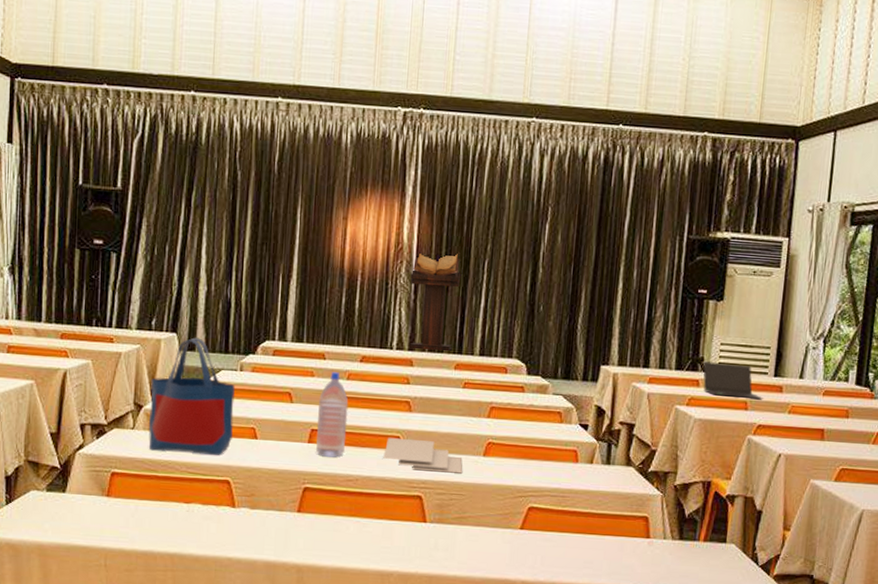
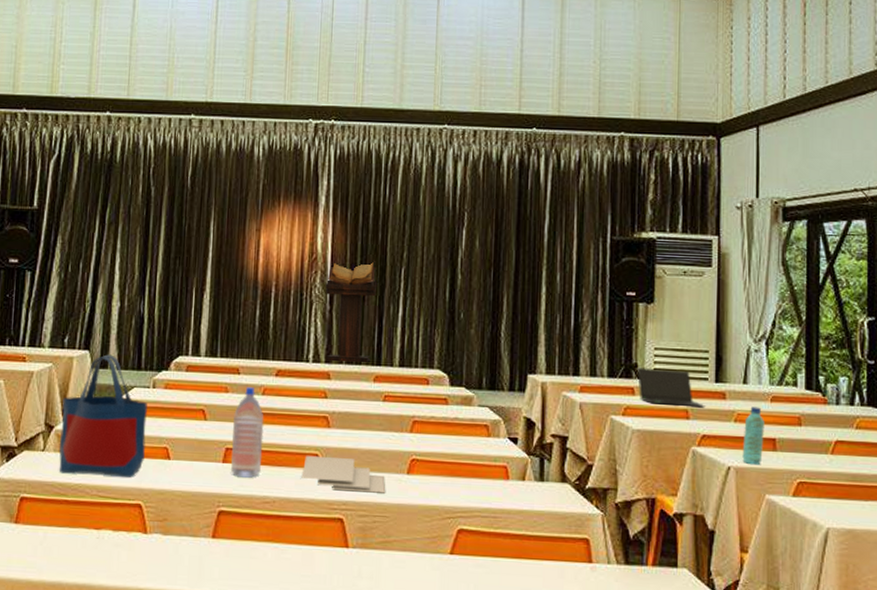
water bottle: none [792,399,816,453] -> present [742,406,765,466]

